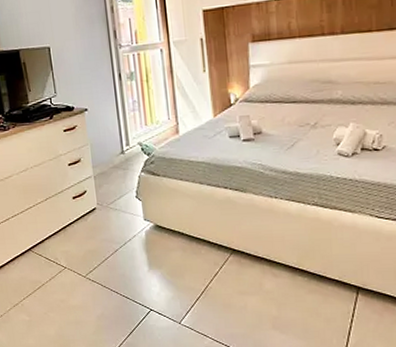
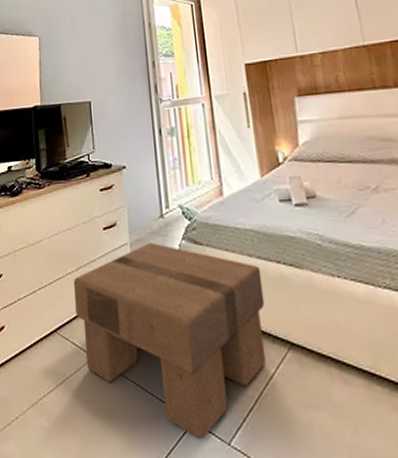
footstool: none [43,175,213,322] -> present [73,242,267,440]

